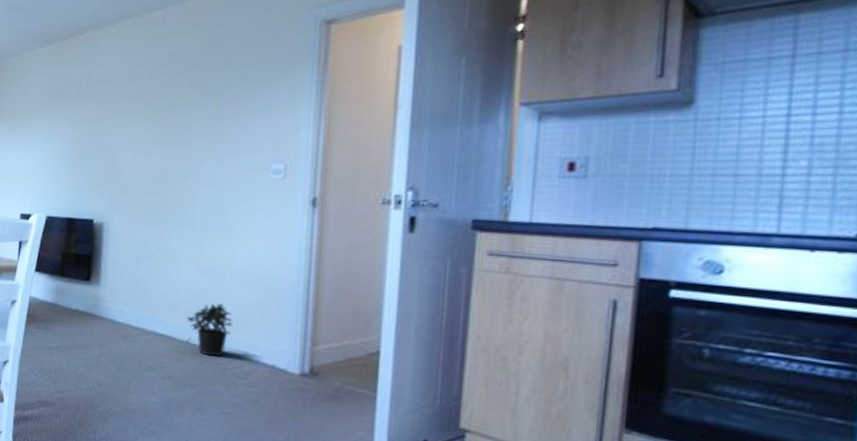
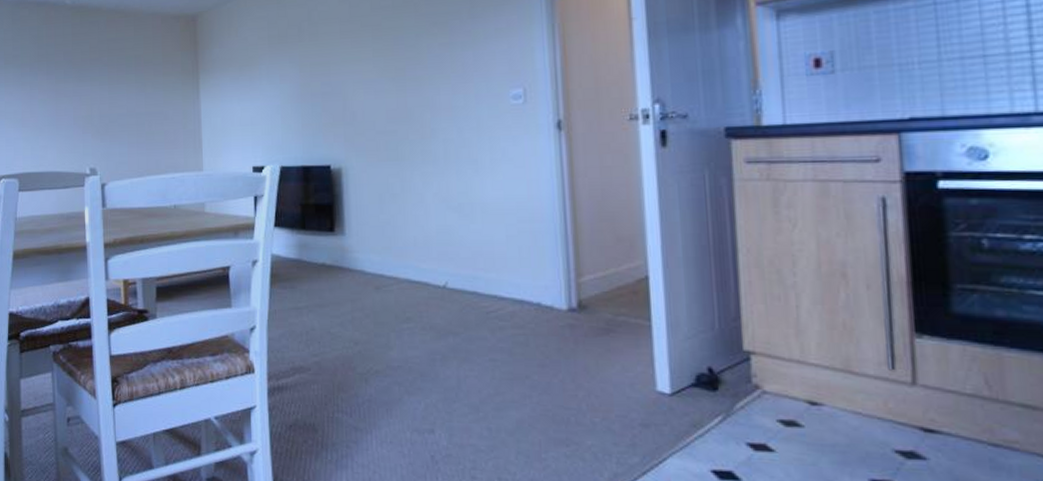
potted plant: present [186,303,233,358] -> none [440,242,491,300]

